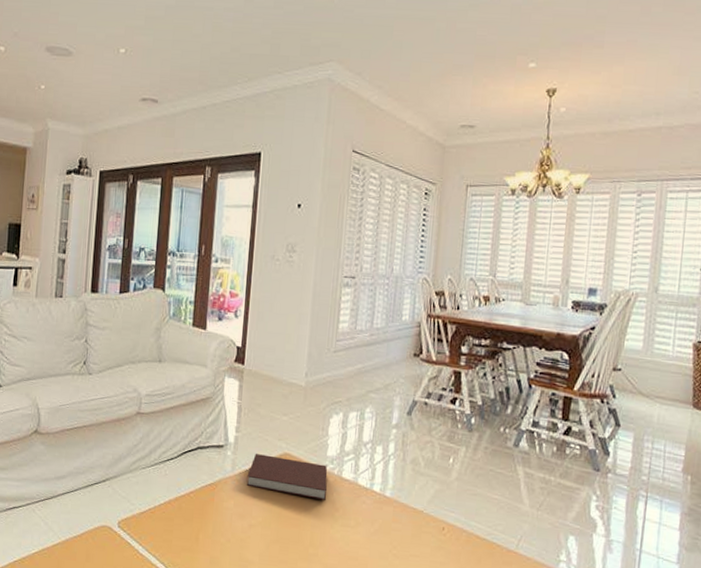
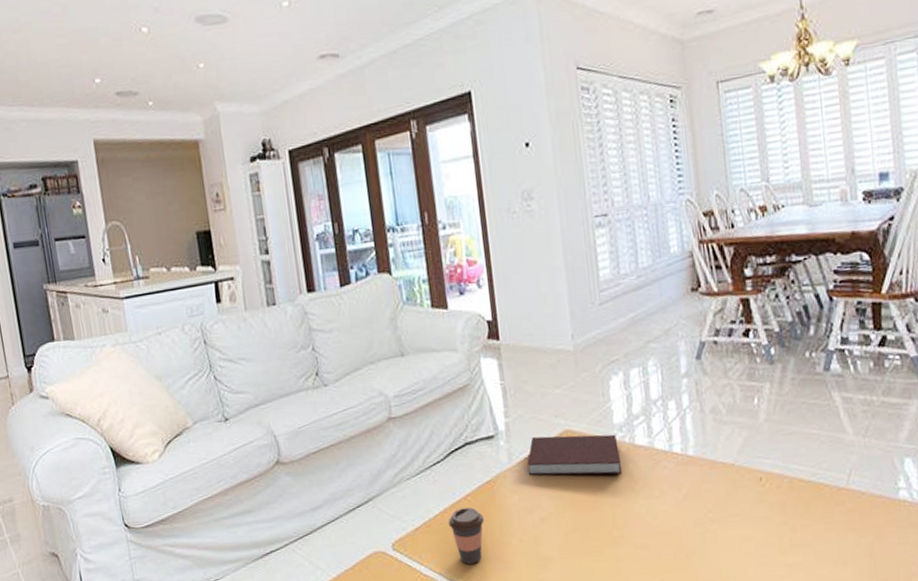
coffee cup: none [170,502,201,553] -> present [448,507,484,564]

